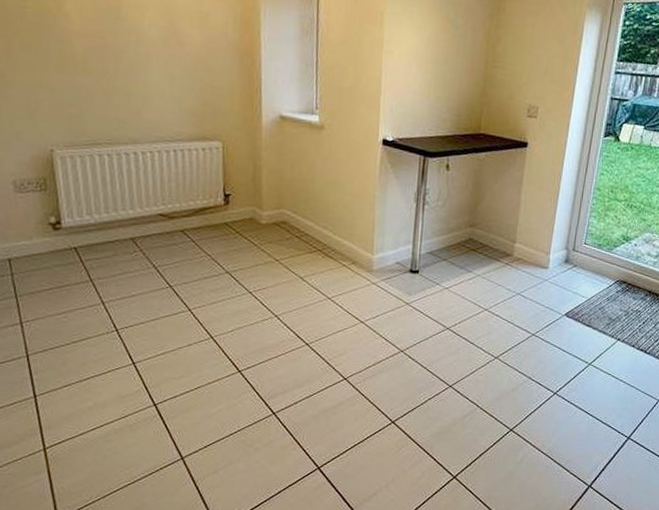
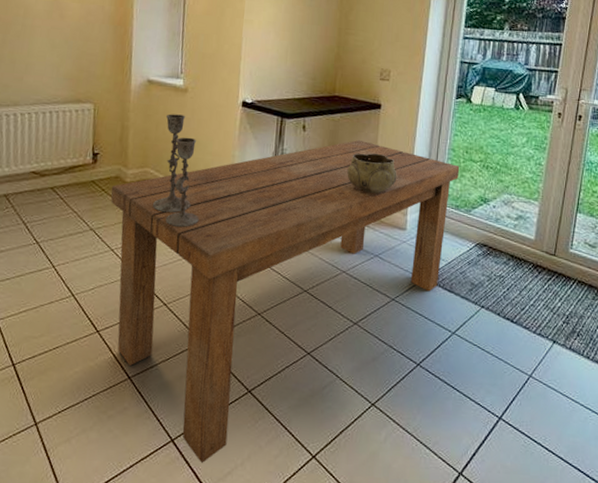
dining table: none [245,179,604,486] -> present [111,139,460,463]
candlestick: none [290,152,340,269] -> present [152,114,199,227]
decorative bowl: none [491,192,542,233] -> present [347,153,397,194]

